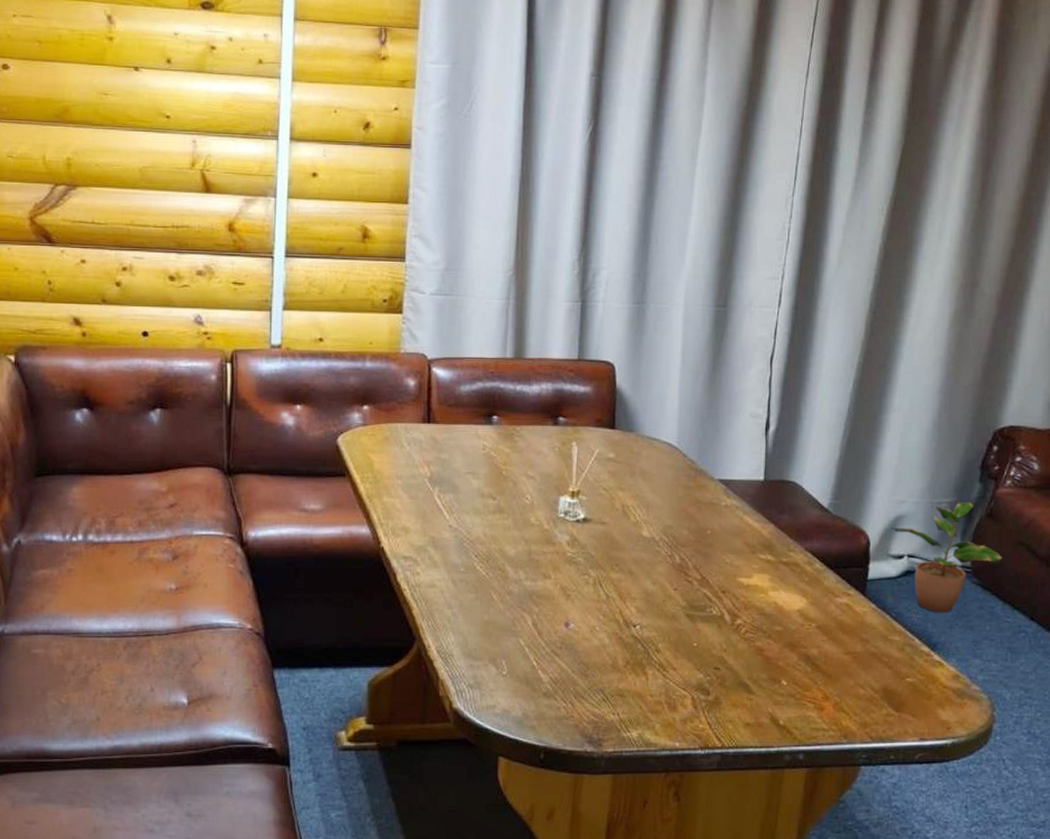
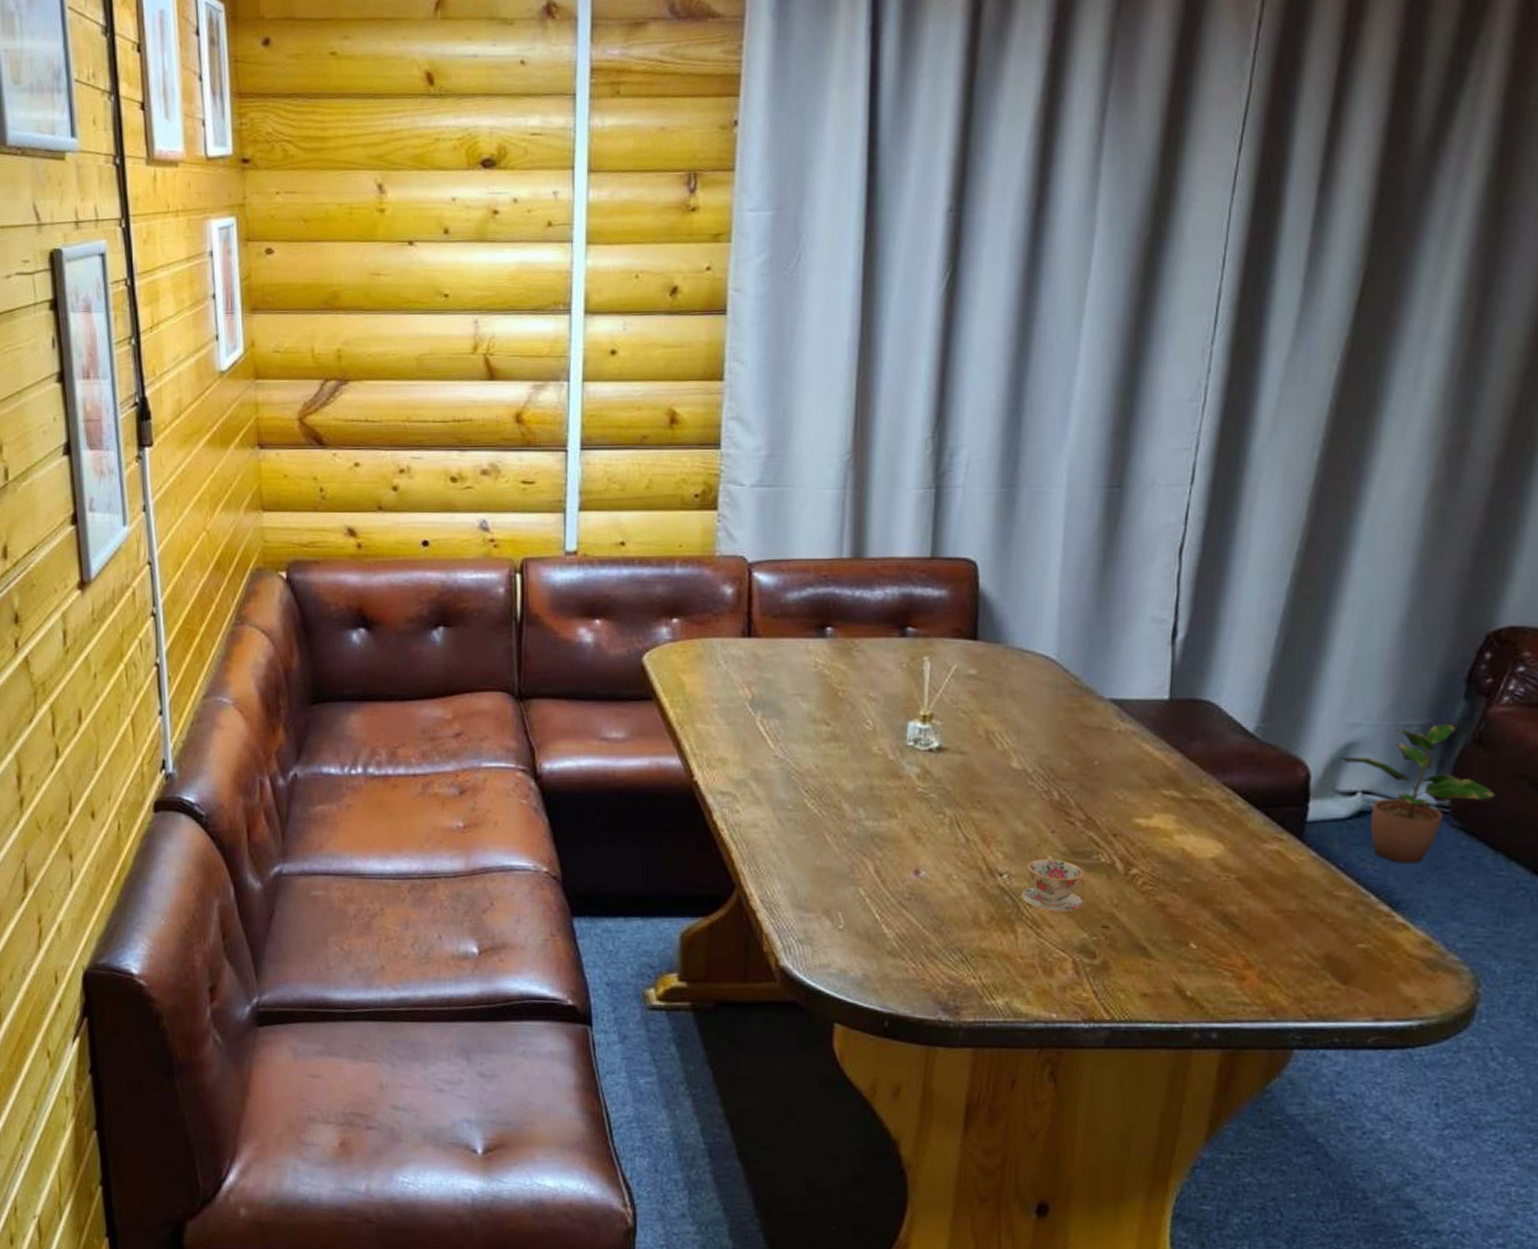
teacup: none [650,609,700,656] -> present [1020,855,1085,911]

